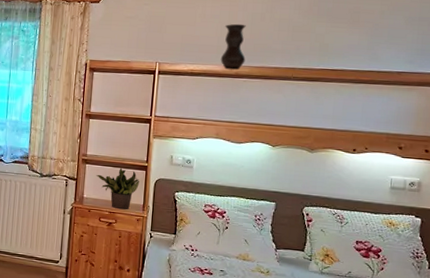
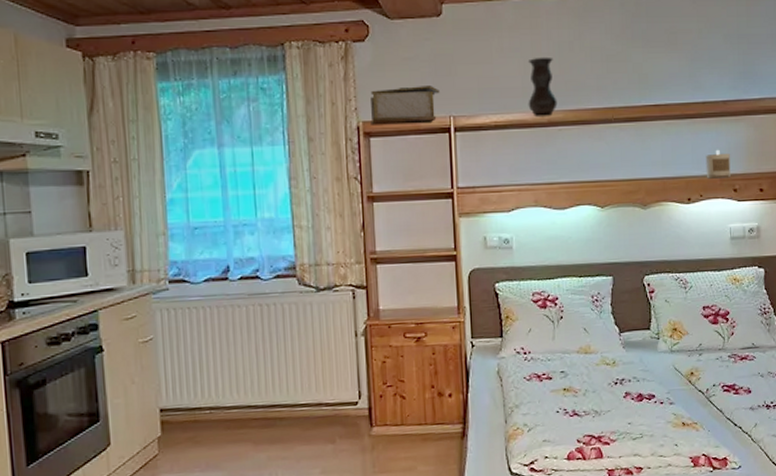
decorative box: none [95,37,151,66] -> present [370,86,440,125]
potted plant: present [96,168,139,210] -> none [392,262,449,318]
candle: none [373,112,400,137] -> present [705,150,731,179]

